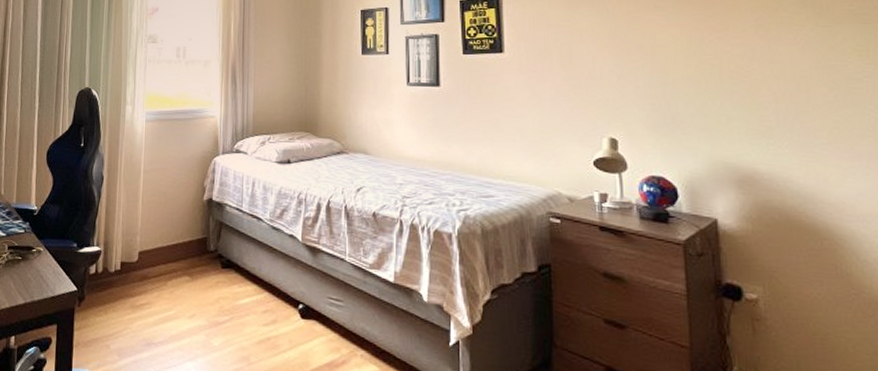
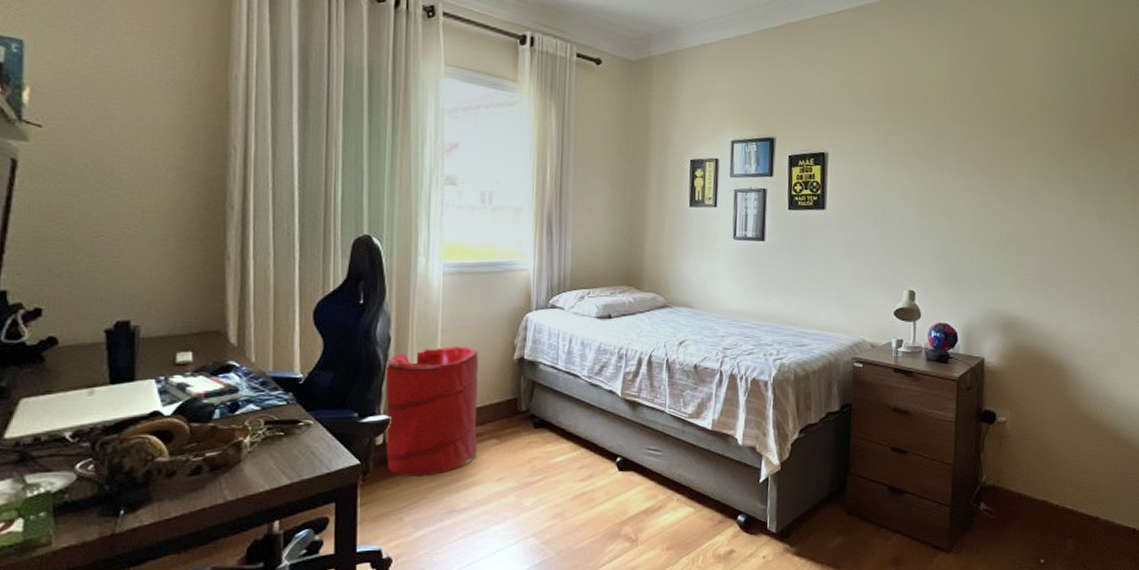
laundry hamper: none [97,185,174,307] -> present [385,345,479,476]

